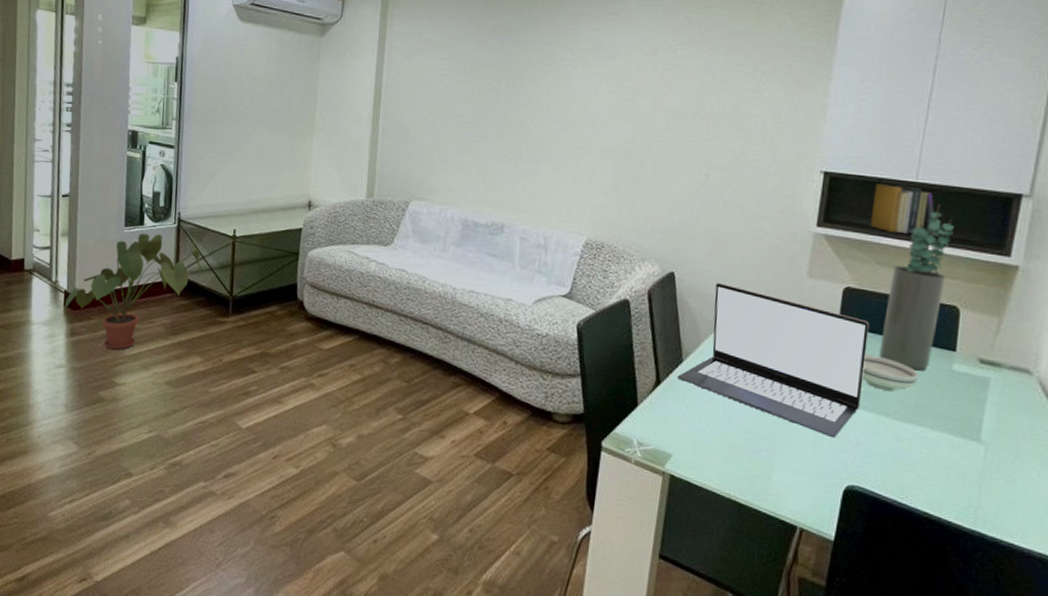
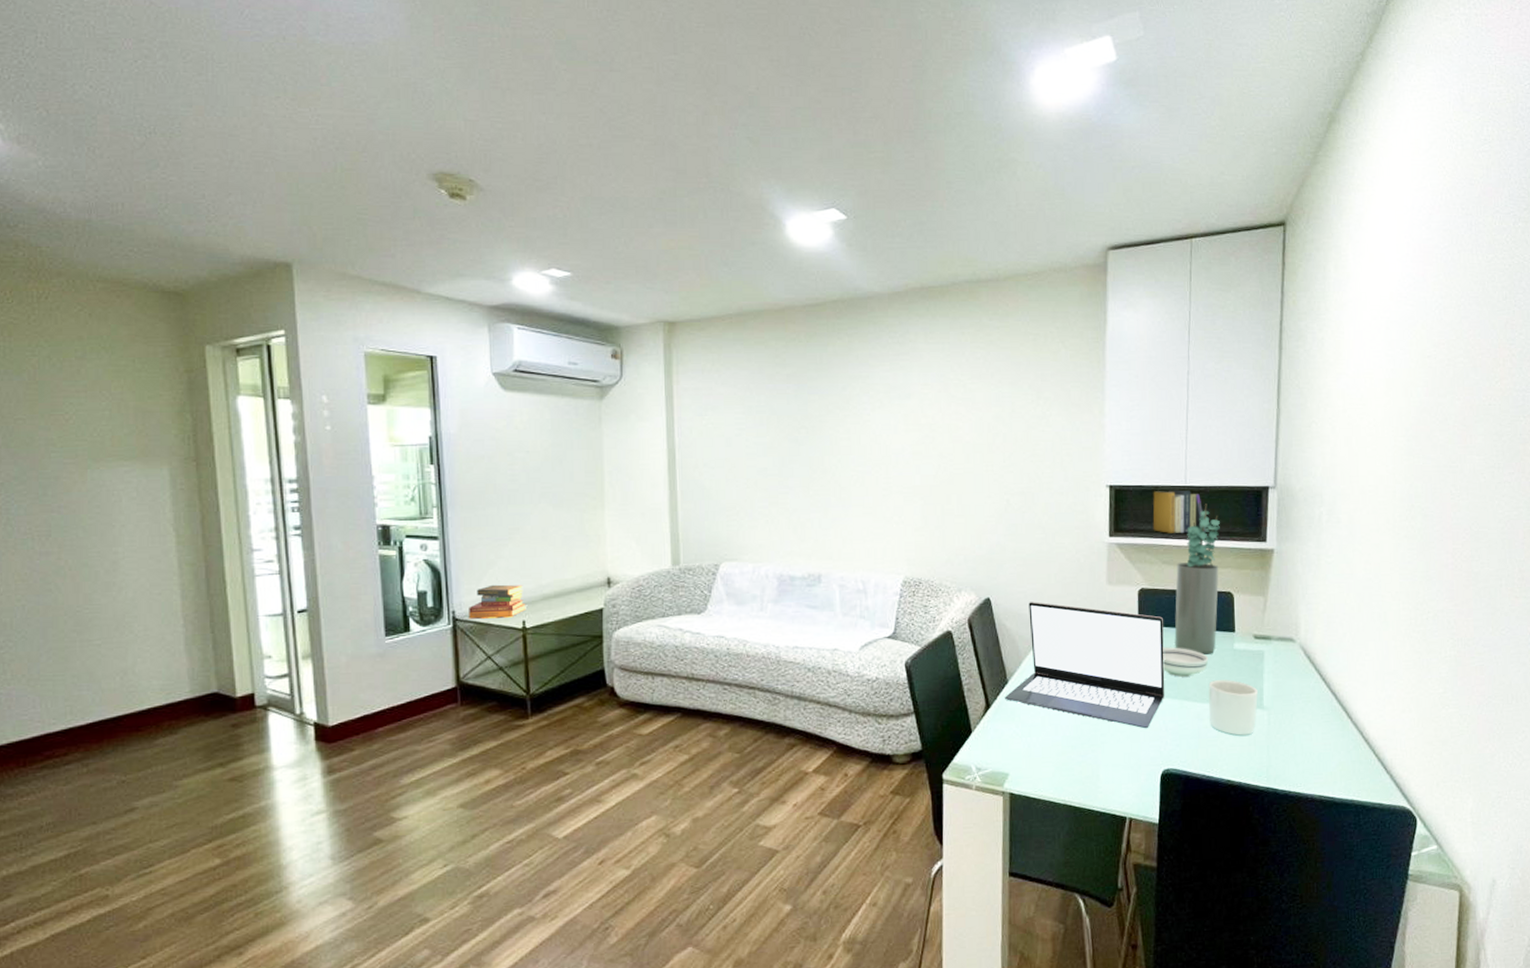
house plant: present [64,233,203,350] -> none [316,638,490,781]
books: none [191,194,238,225] -> present [469,584,526,619]
mug: none [909,400,977,469] -> present [1208,680,1259,737]

